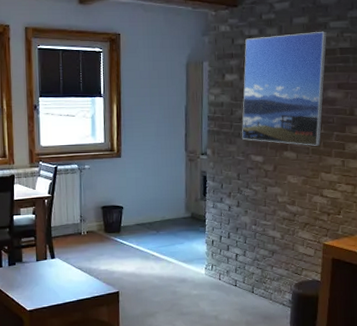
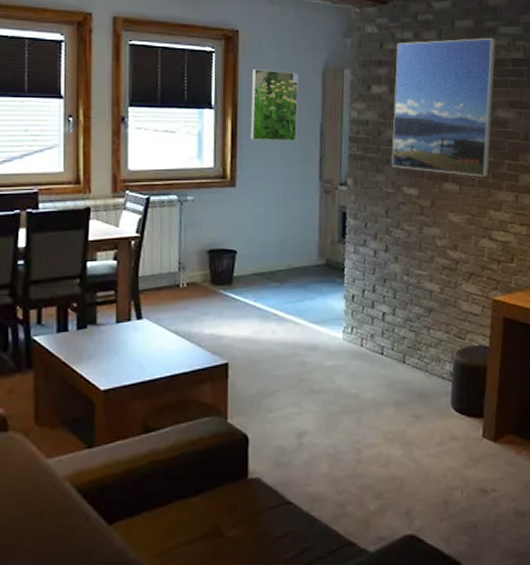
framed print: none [131,64,168,121] -> present [250,69,299,141]

